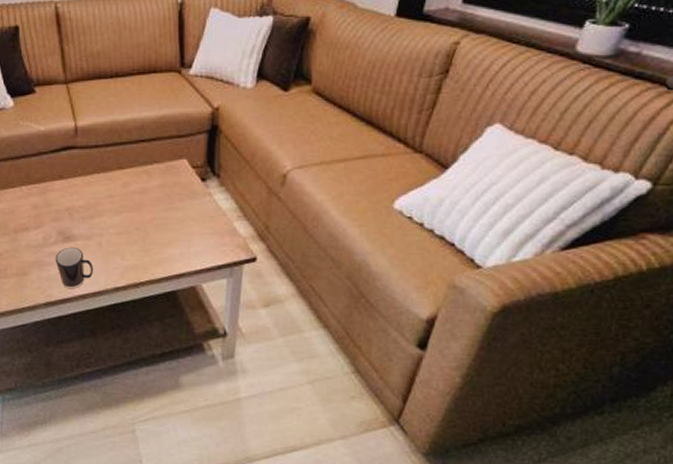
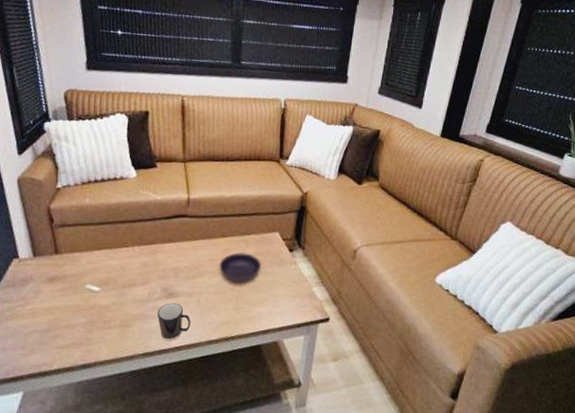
bowl: none [119,185,169,224] -> present [219,252,262,285]

